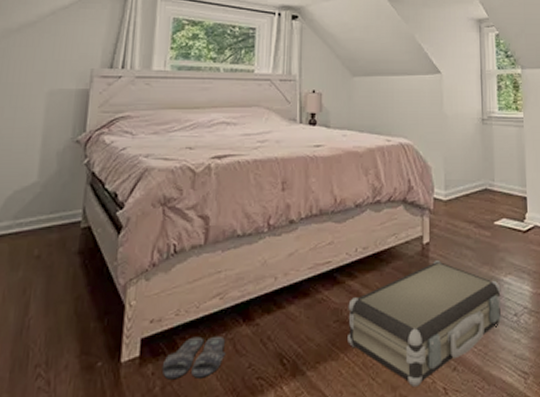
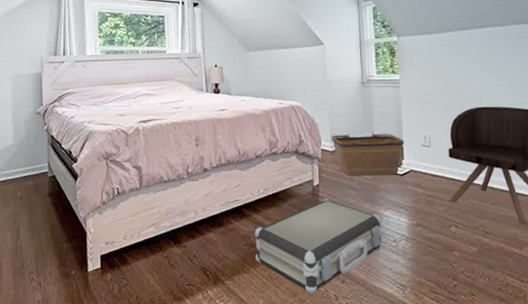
slippers: present [161,335,226,380] -> none [117,254,163,284]
bicycle basket: none [446,180,528,233] -> present [332,133,404,176]

